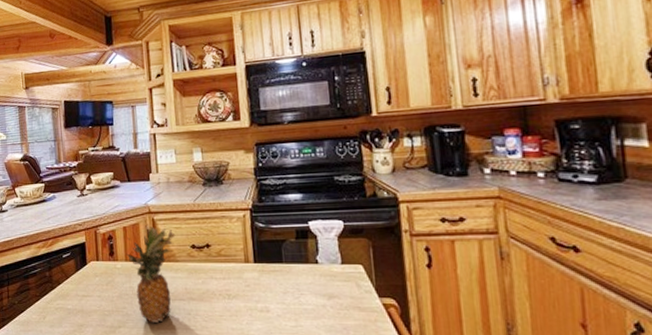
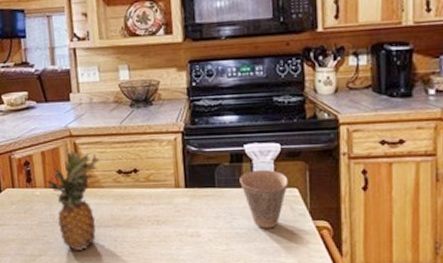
cup: none [305,246,353,305] -> present [239,170,289,228]

